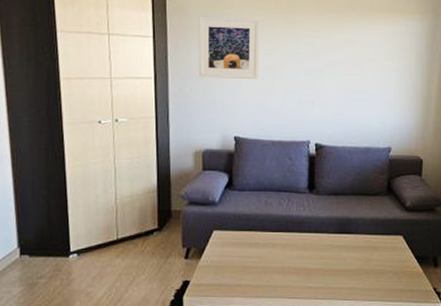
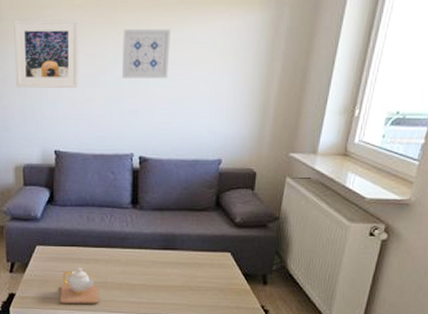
teapot: none [236,253,276,290] -> present [60,268,99,304]
wall art: none [298,29,342,74] -> present [121,28,170,79]

